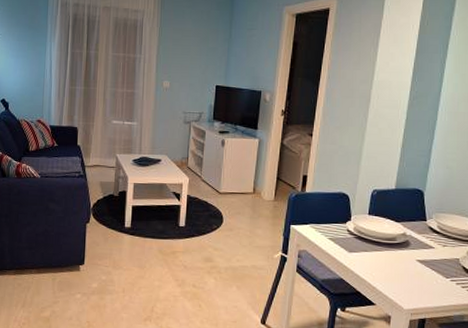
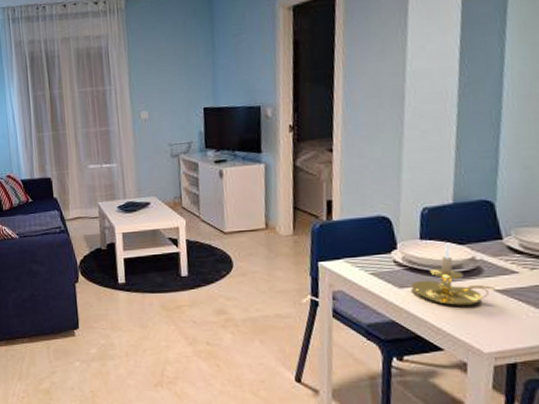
candle holder: none [358,219,417,271] -> present [411,242,495,306]

